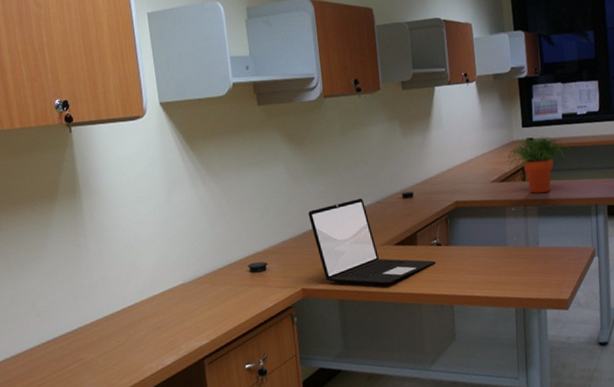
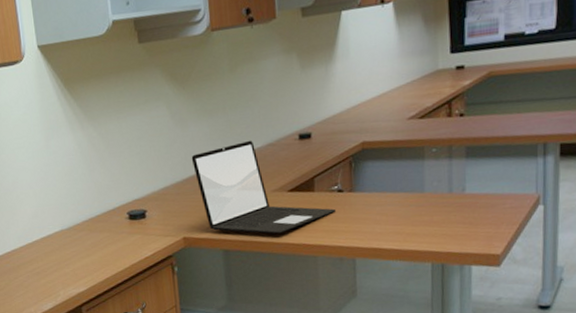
potted plant: present [508,136,571,194] -> none [430,62,514,131]

